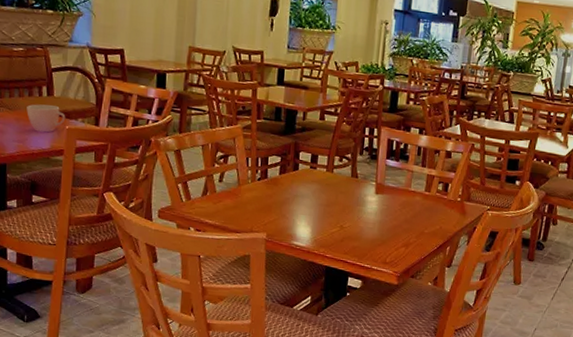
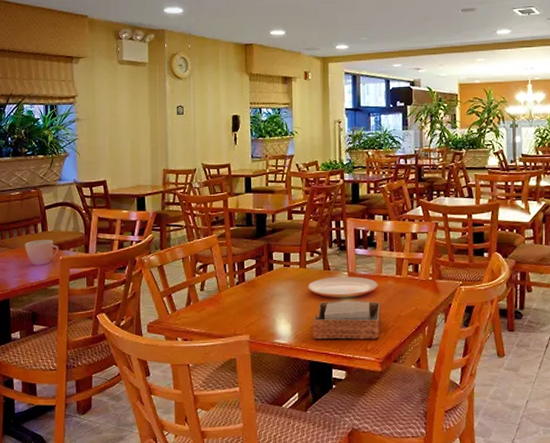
napkin holder: none [331,209,406,253] -> present [312,301,381,340]
plate: none [332,185,405,209] -> present [307,276,378,298]

